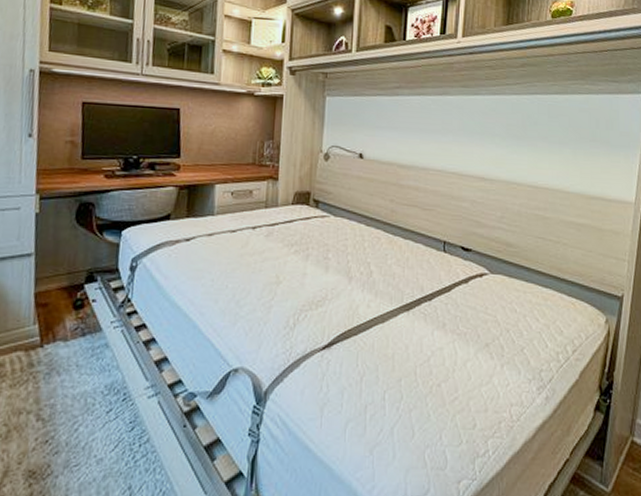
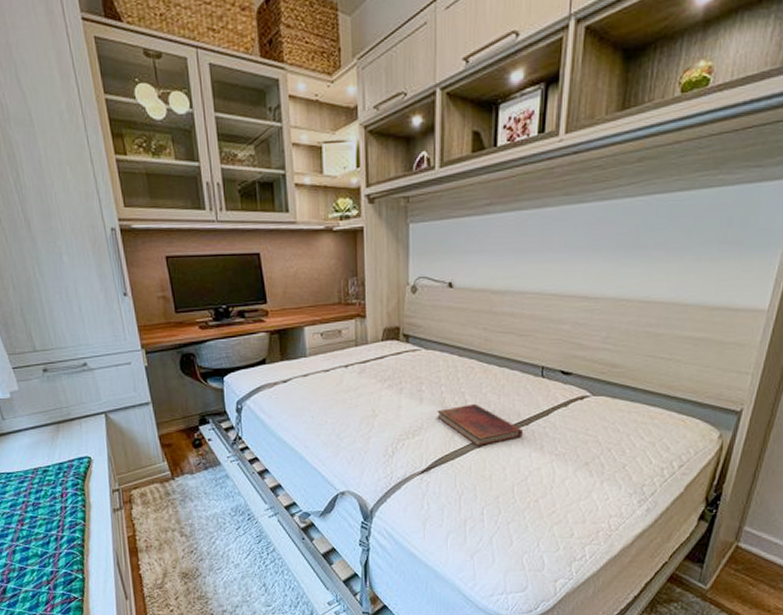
diary: none [342,275,427,322] -> present [437,403,524,447]

